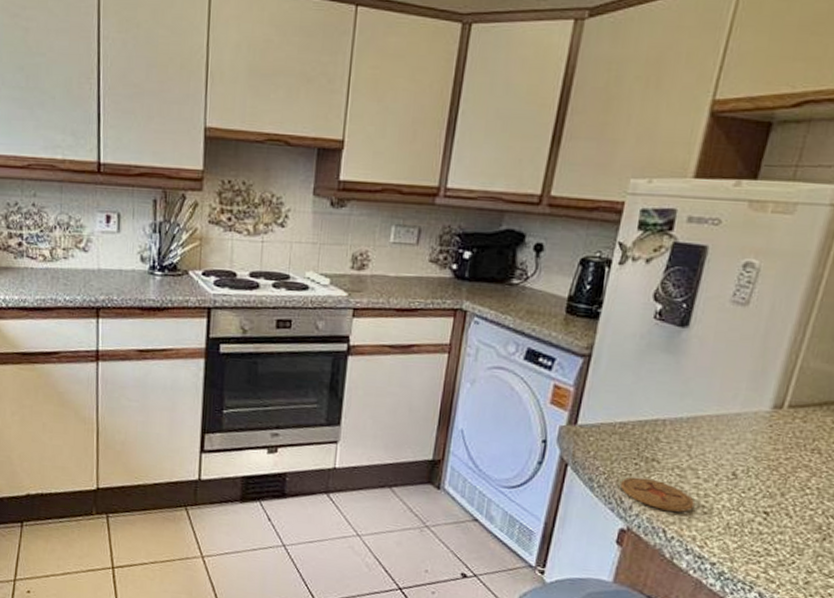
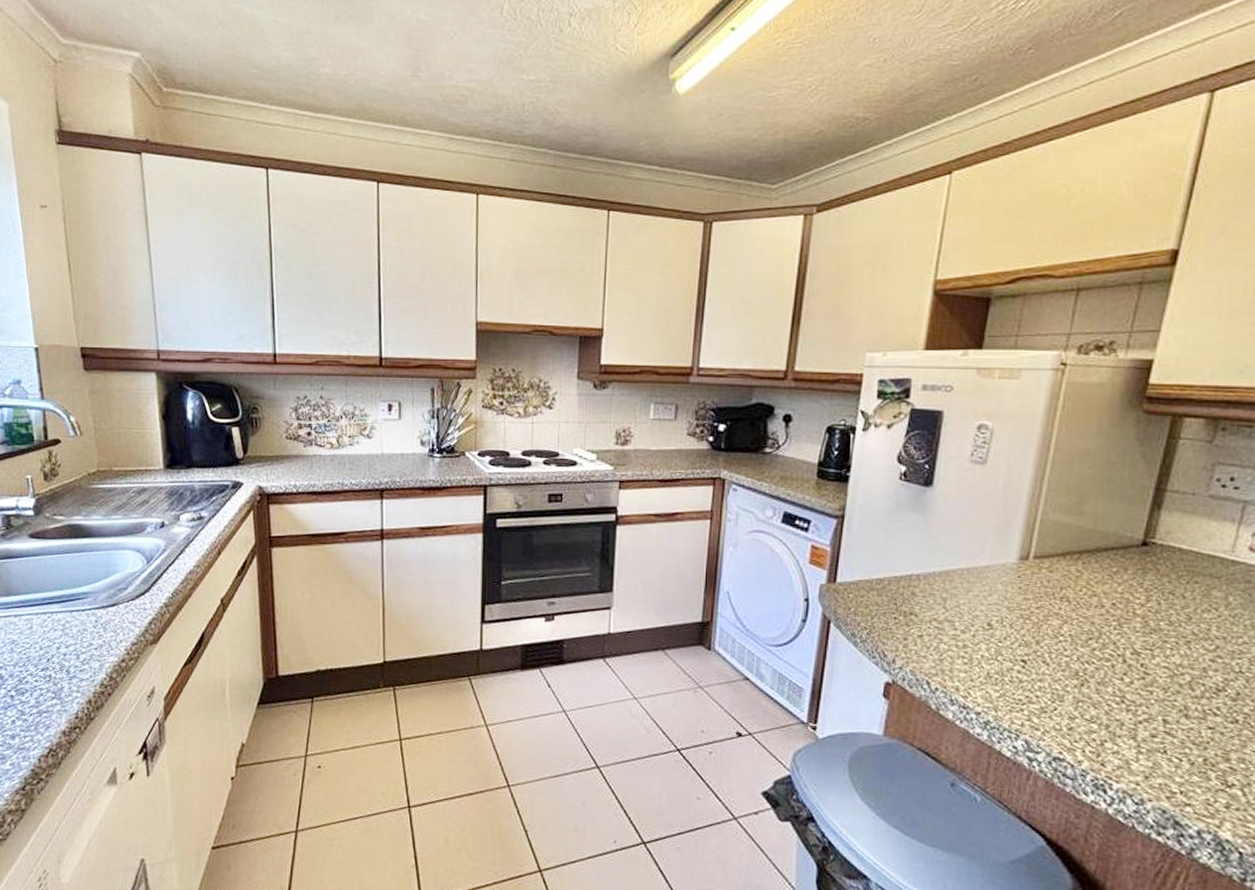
coaster: present [620,477,695,512] -> none [883,631,955,664]

